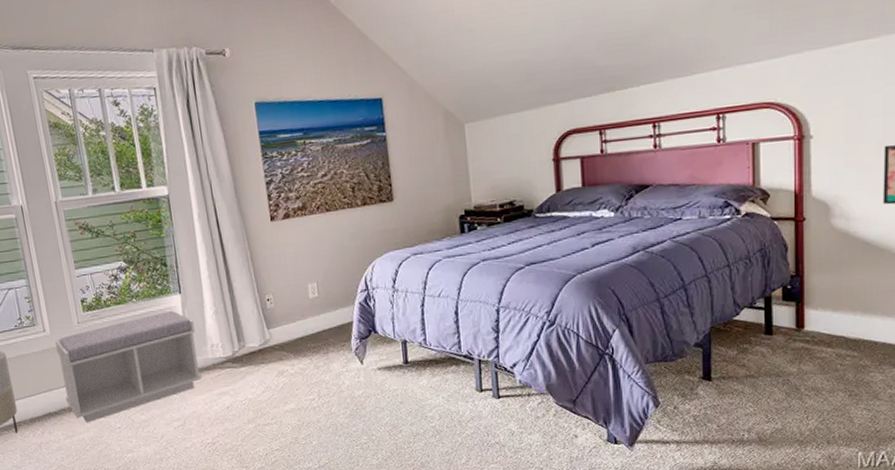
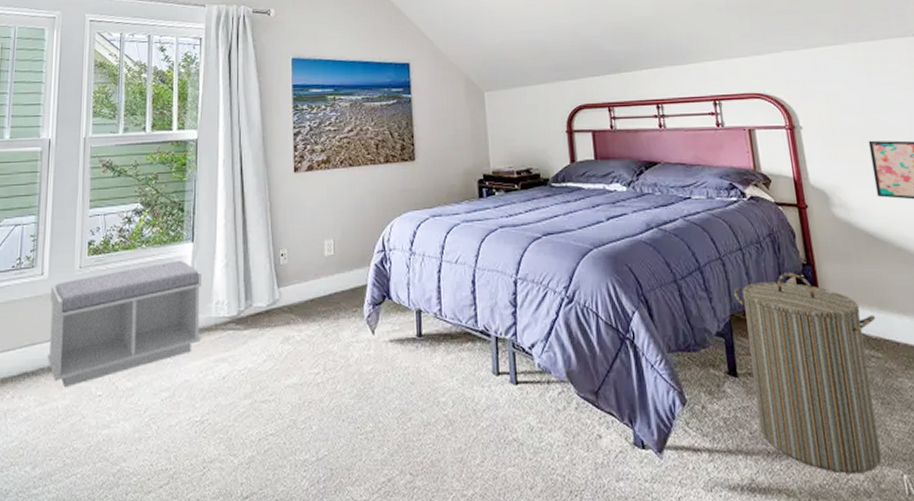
laundry hamper: none [716,284,858,454] -> present [733,272,882,474]

